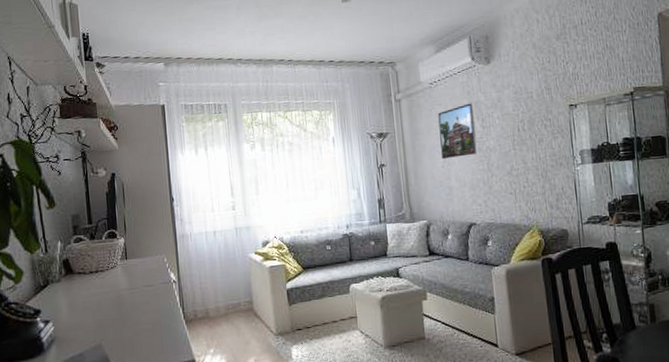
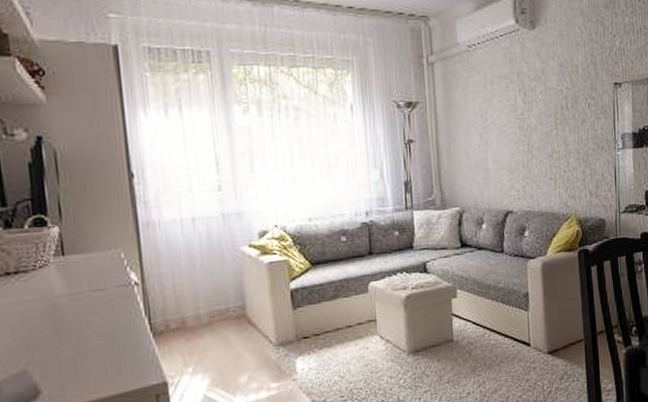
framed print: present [438,103,477,160] -> none [476,73,517,137]

